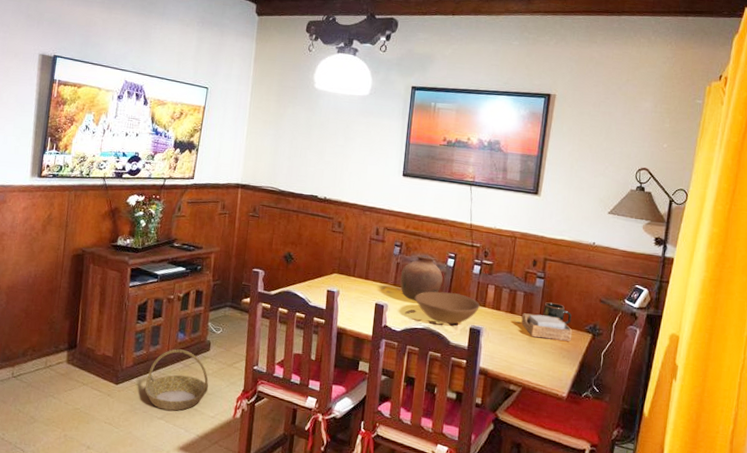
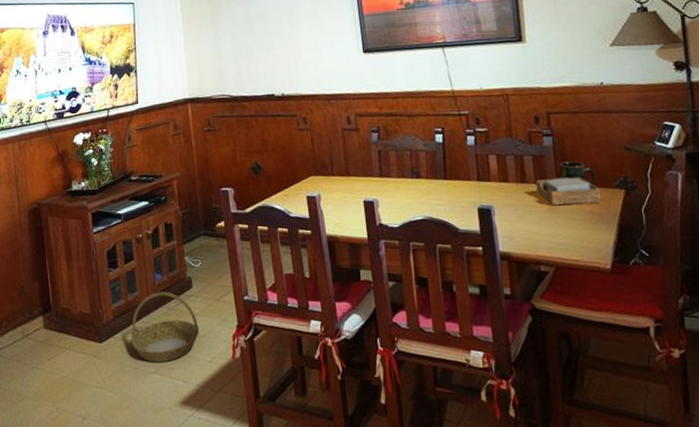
pottery: present [400,255,443,301] -> none [384,136,435,190]
bowl: present [414,291,480,324] -> none [406,172,484,209]

